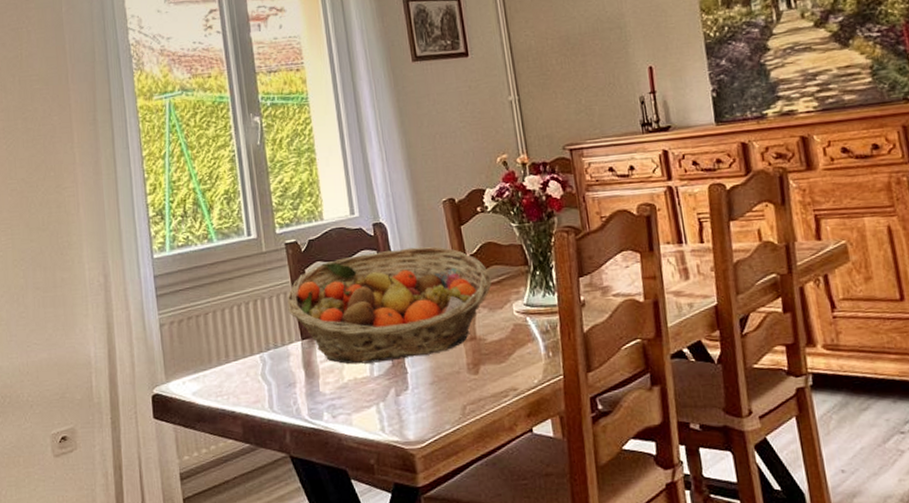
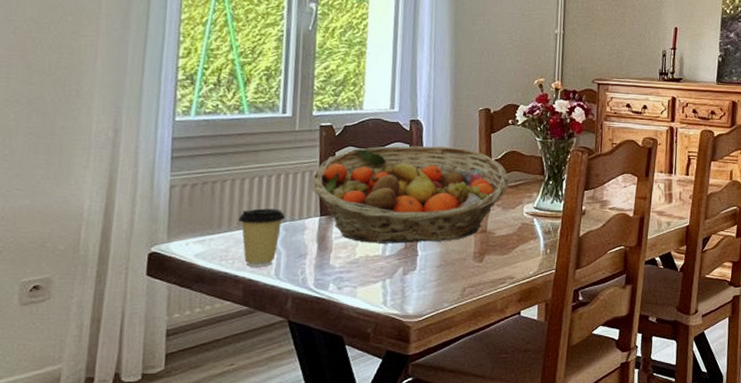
coffee cup: none [225,337,270,401] -> present [238,208,286,267]

